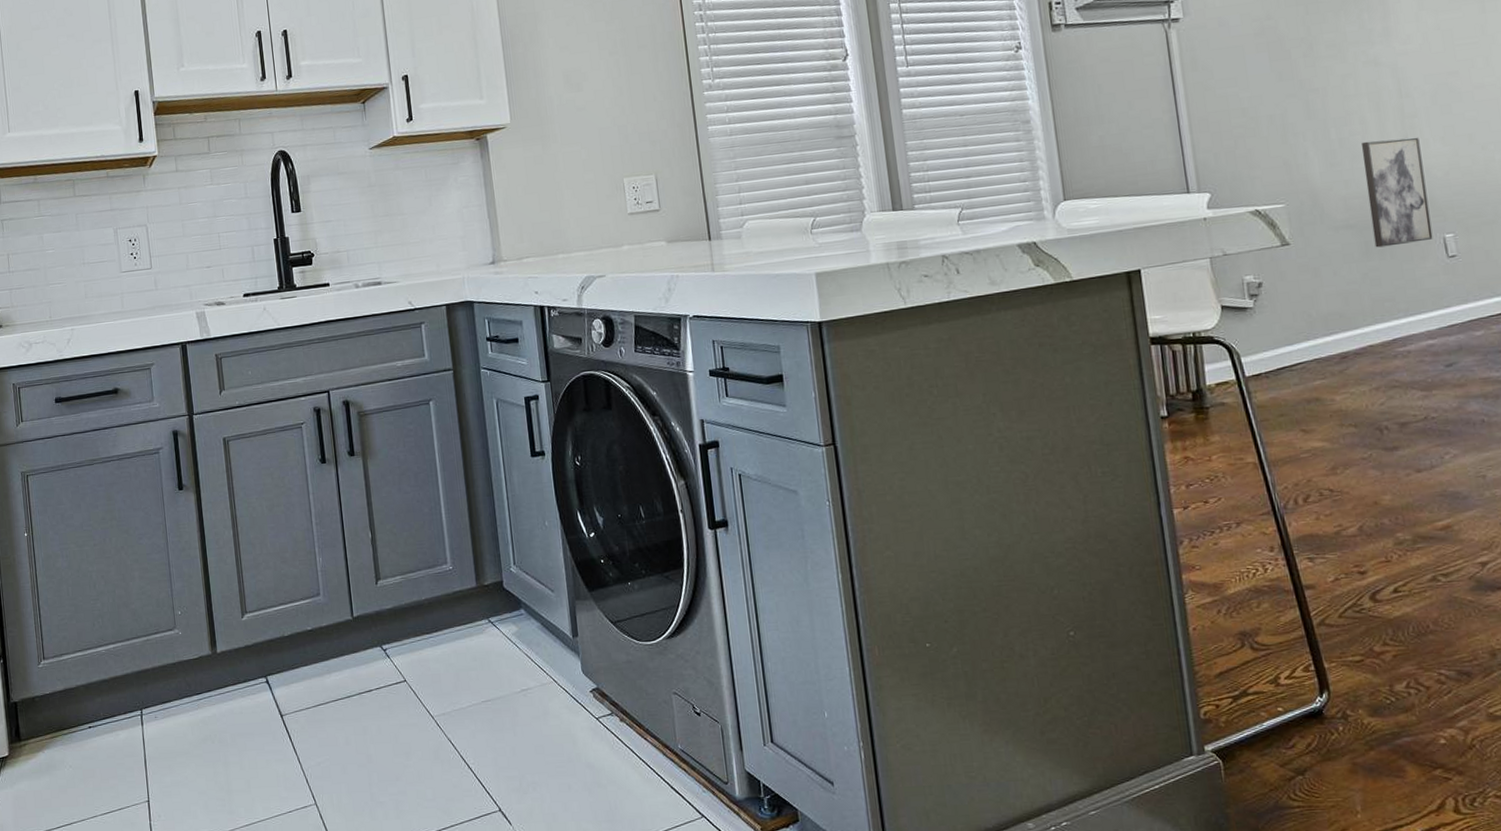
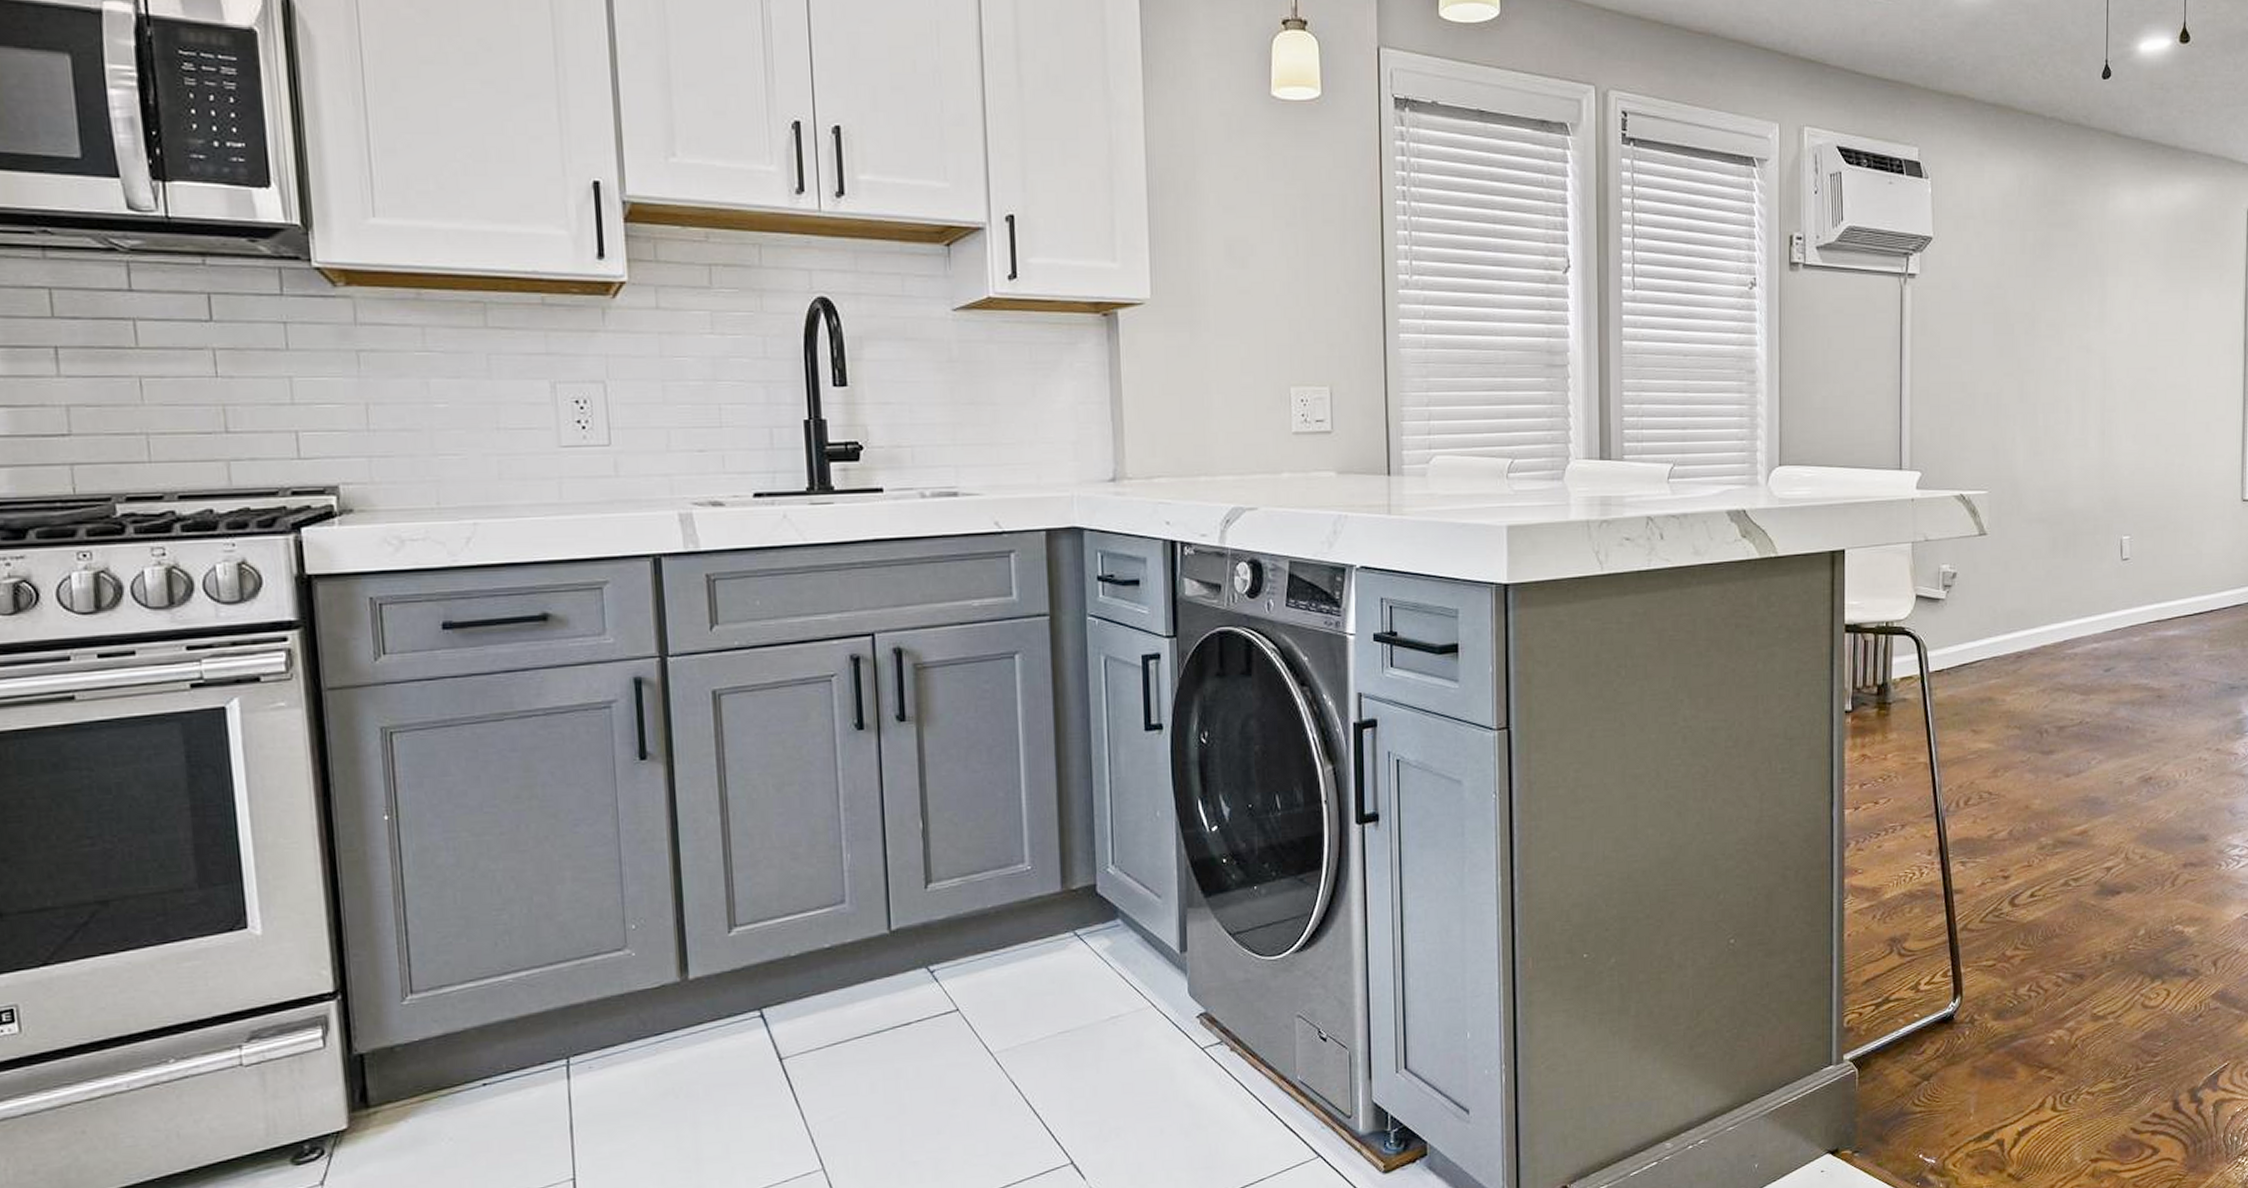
wall art: present [1361,137,1433,248] -> none [2061,432,2114,545]

